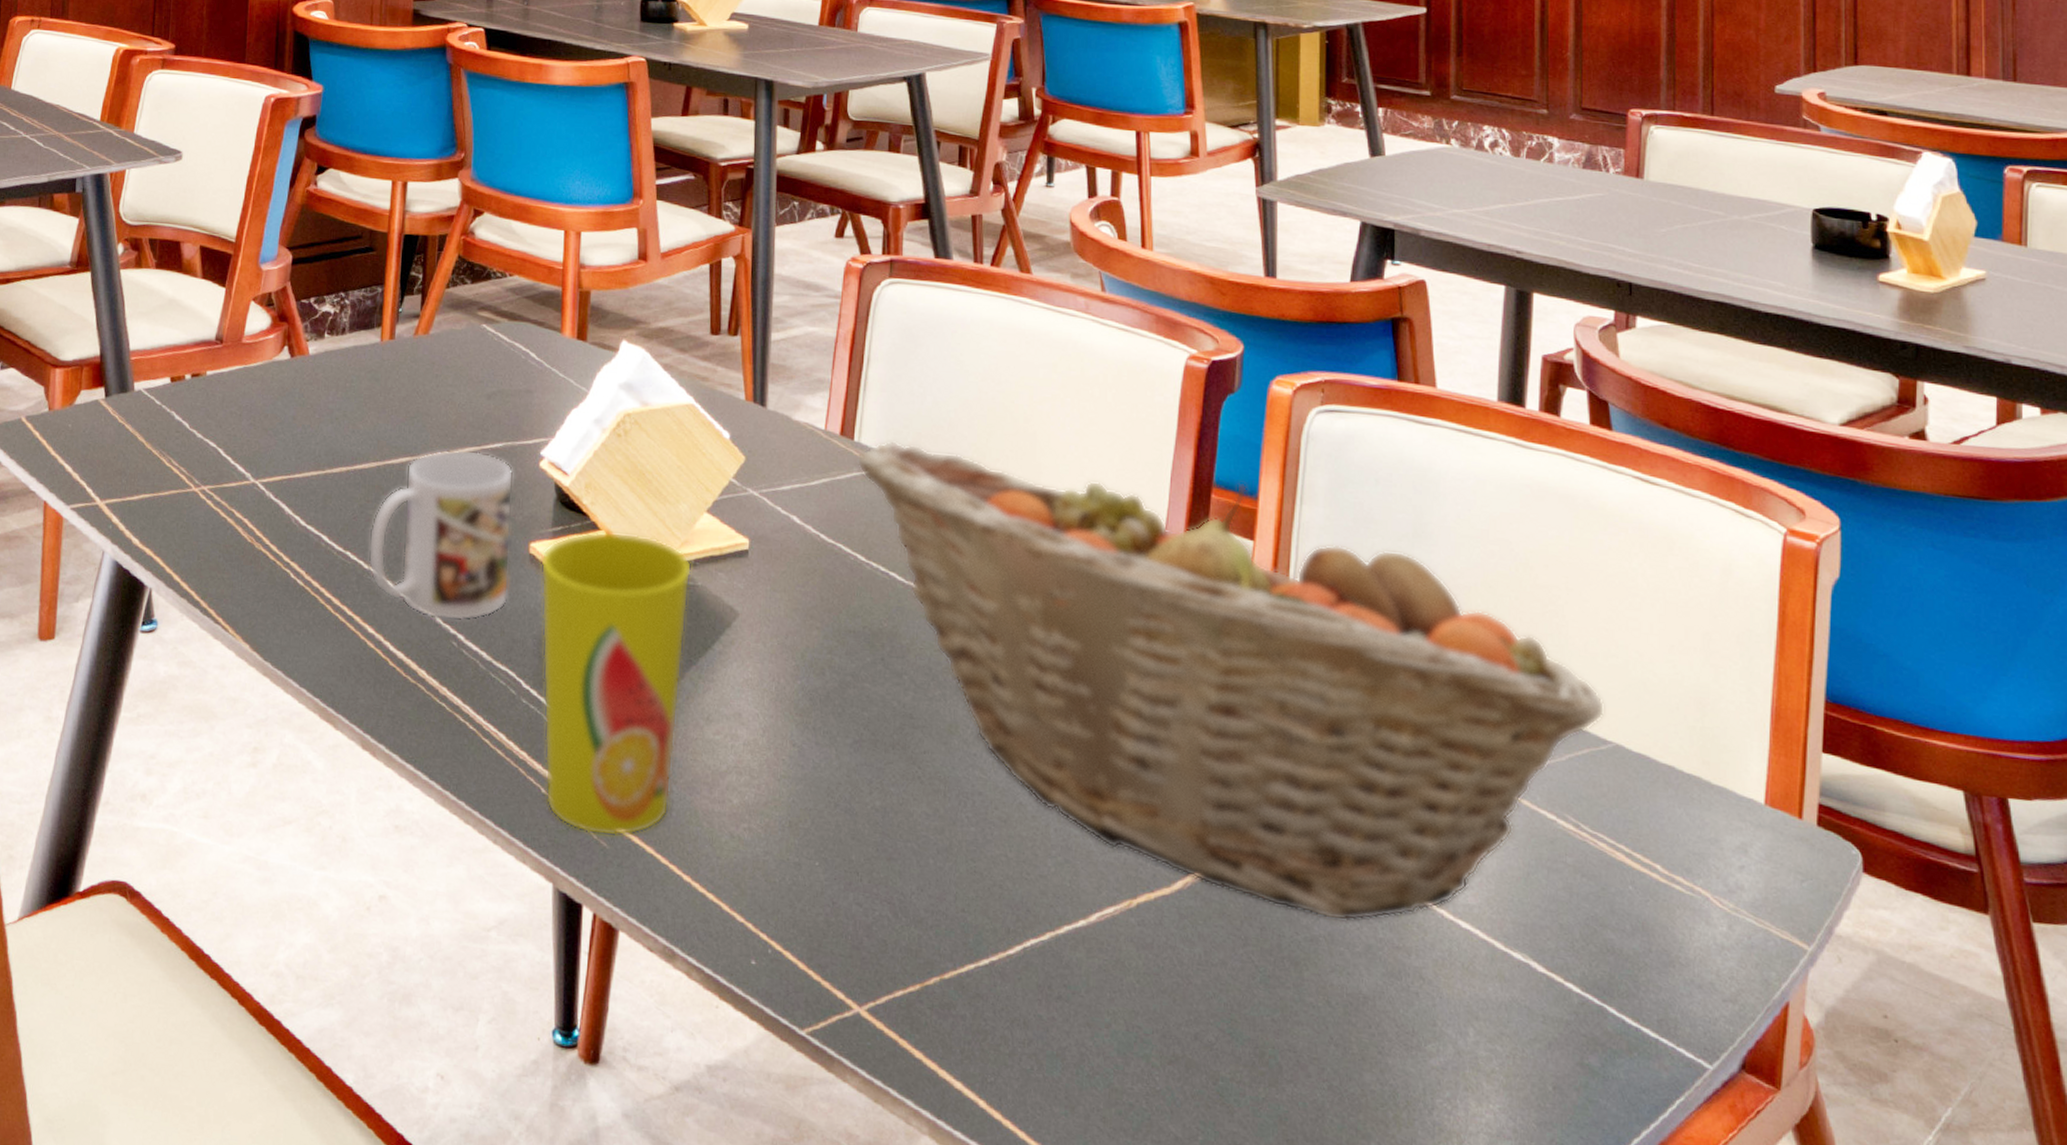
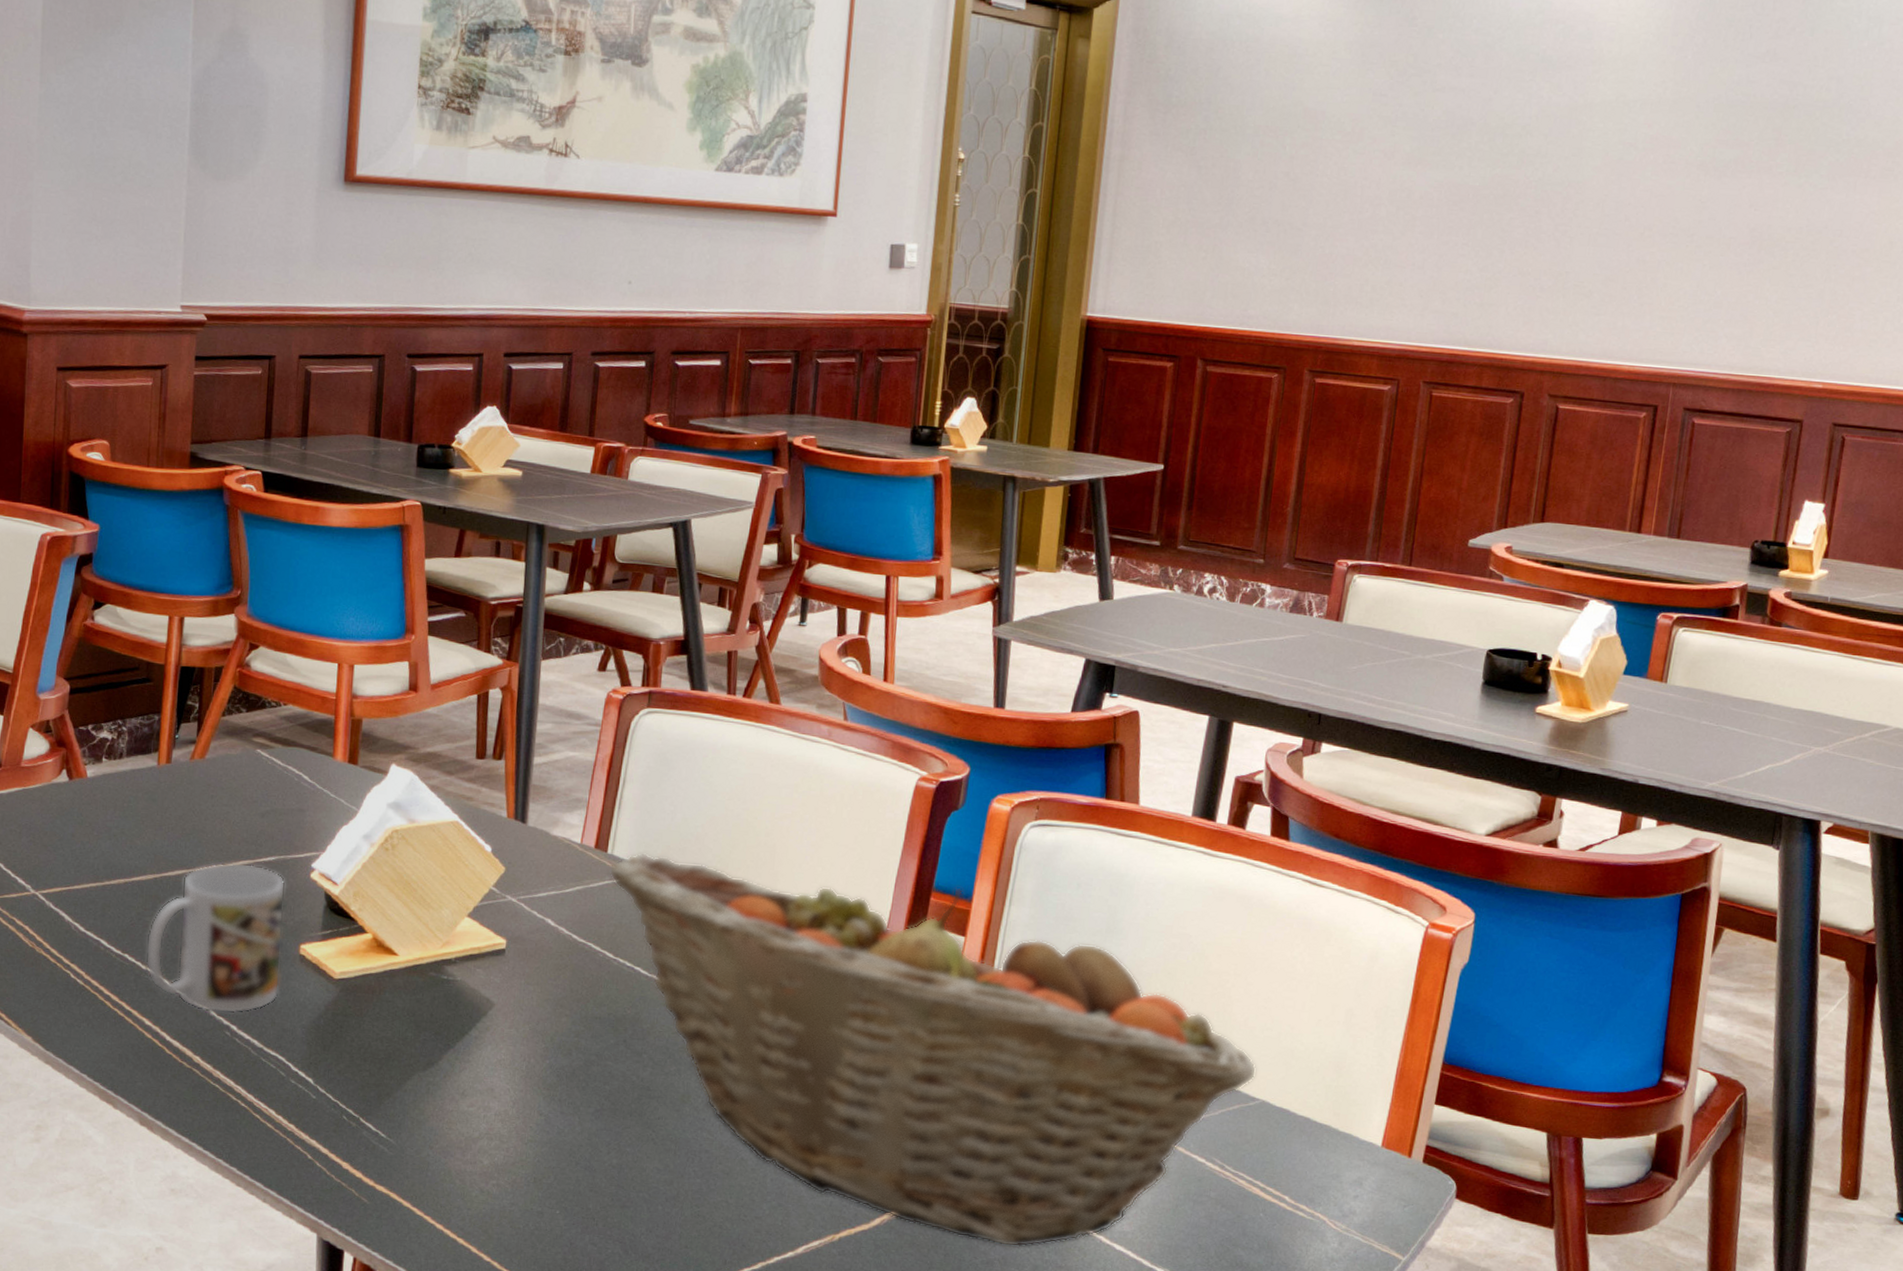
cup: present [540,531,692,837] -> none [309,934,453,1194]

